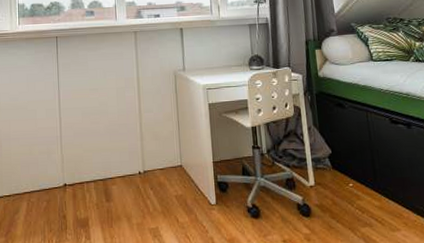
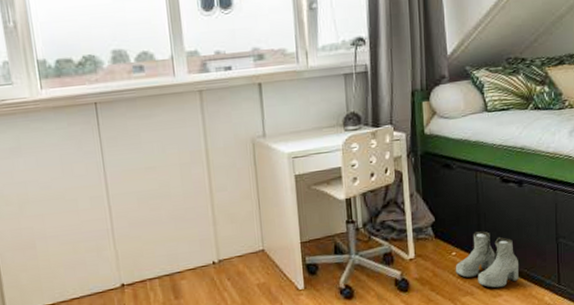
boots: none [353,166,416,223] -> present [455,231,519,288]

